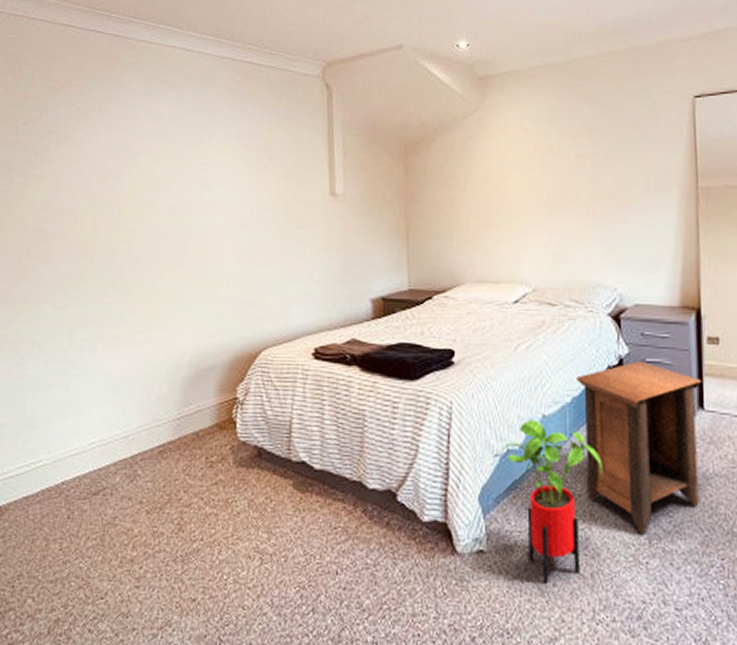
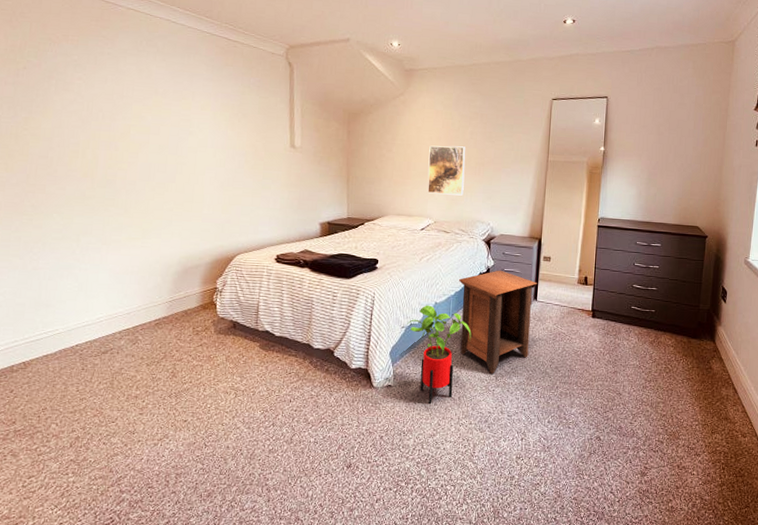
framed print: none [518,176,573,249] -> present [427,145,466,196]

